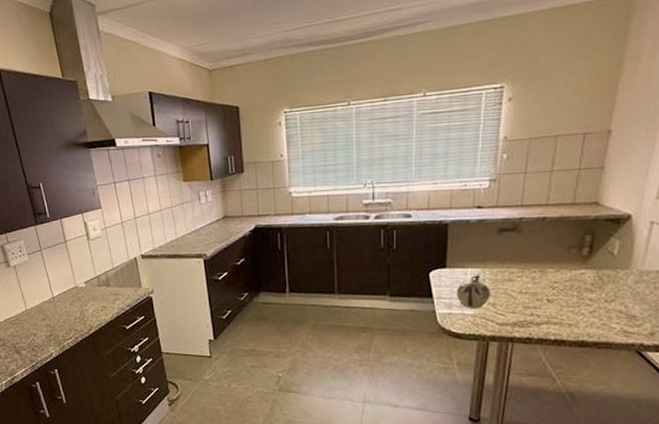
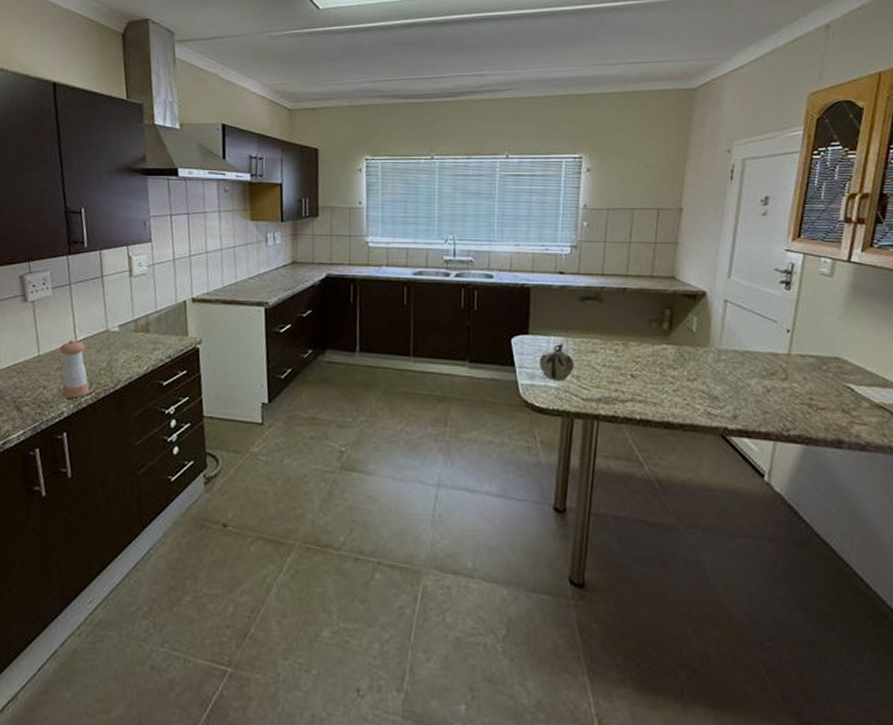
pepper shaker: none [41,295,69,343] -> present [60,339,90,399]

